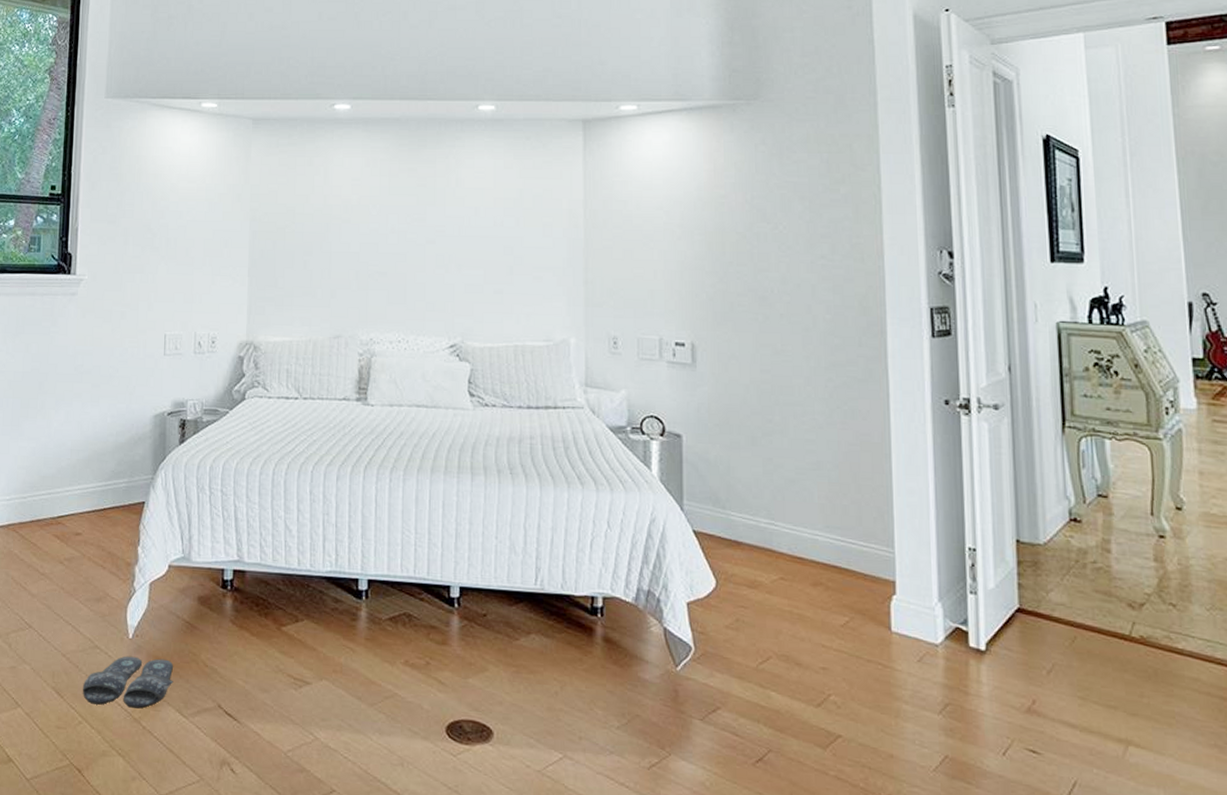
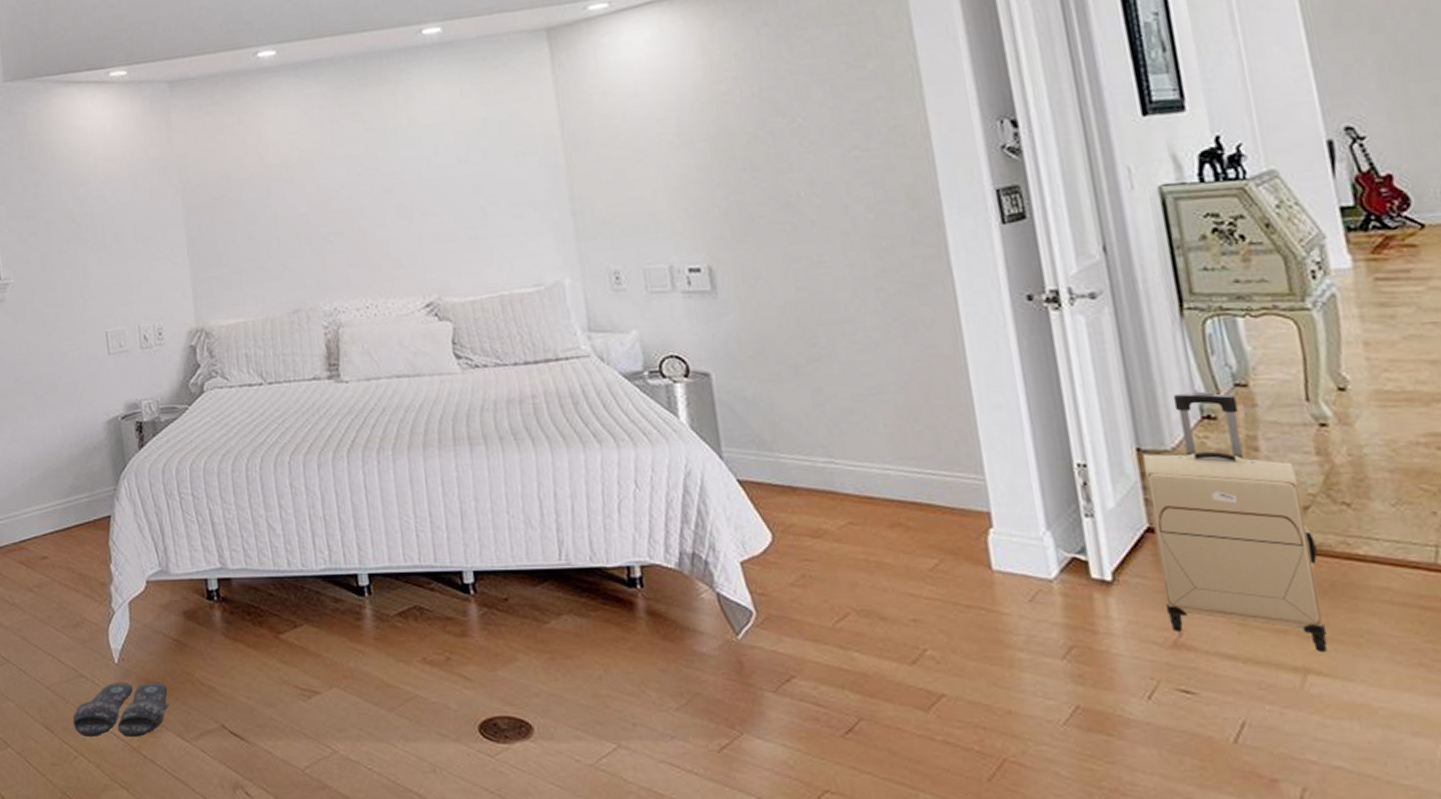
suitcase: none [1020,497,1147,728] -> present [1143,390,1328,651]

